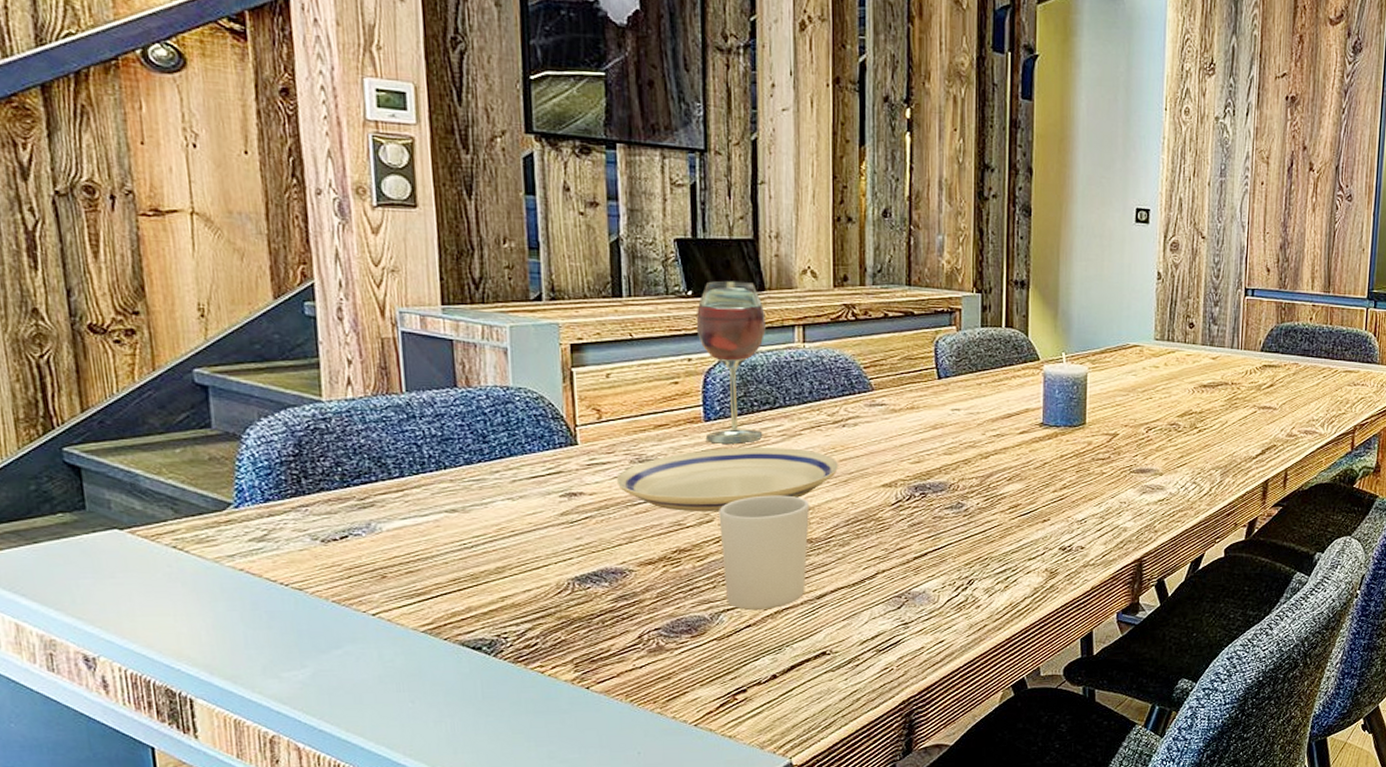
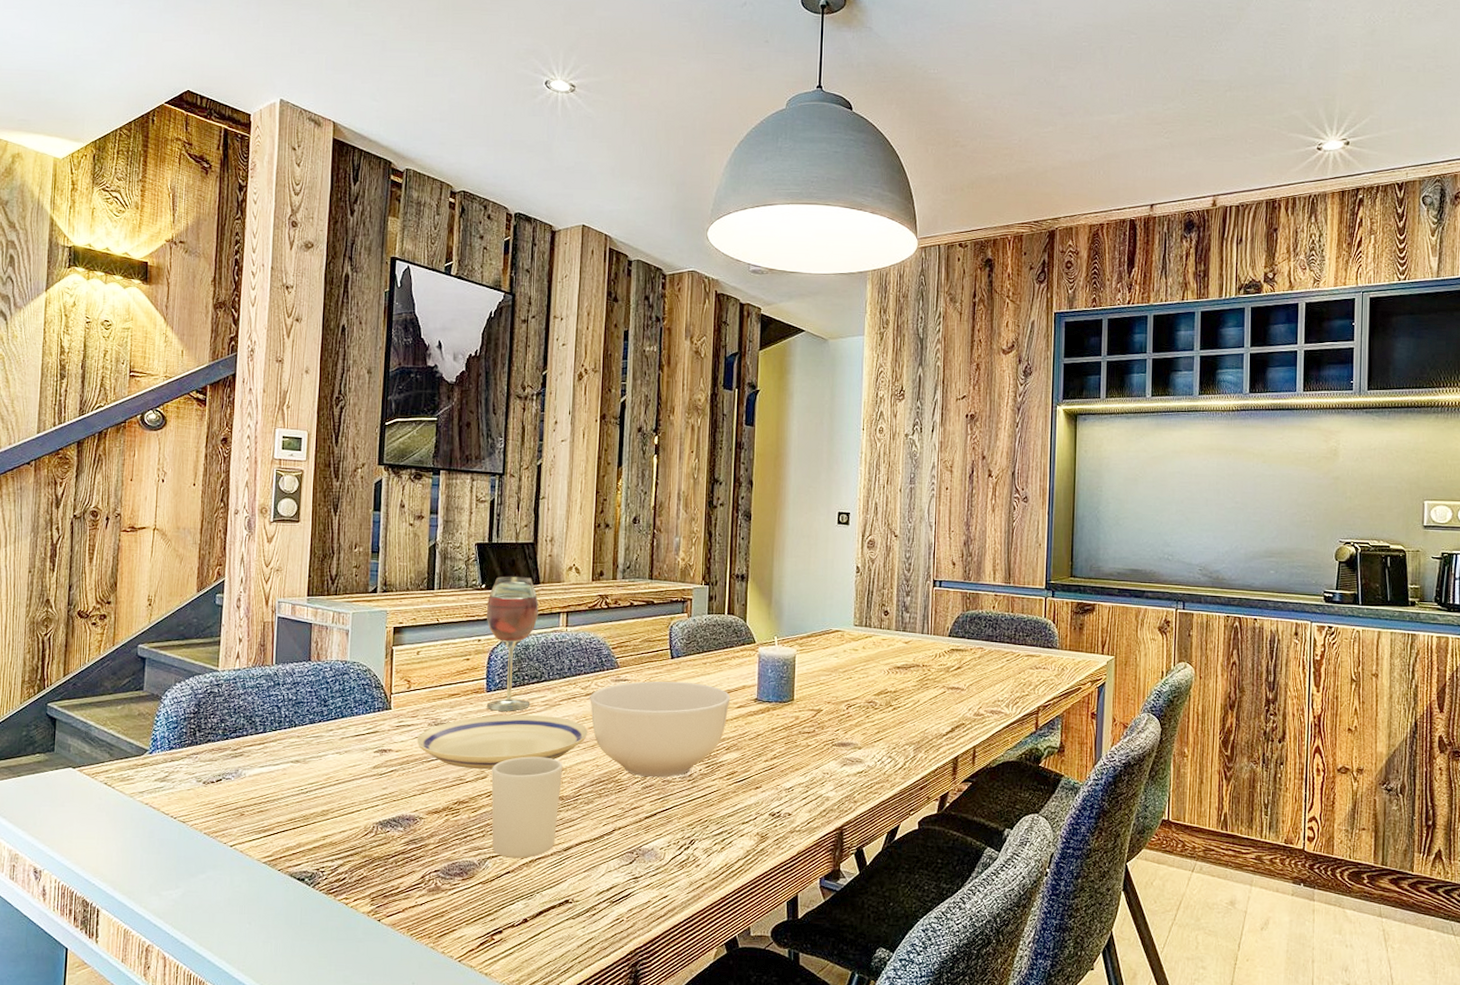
bowl: none [839,405,1012,514] -> present [590,681,731,778]

